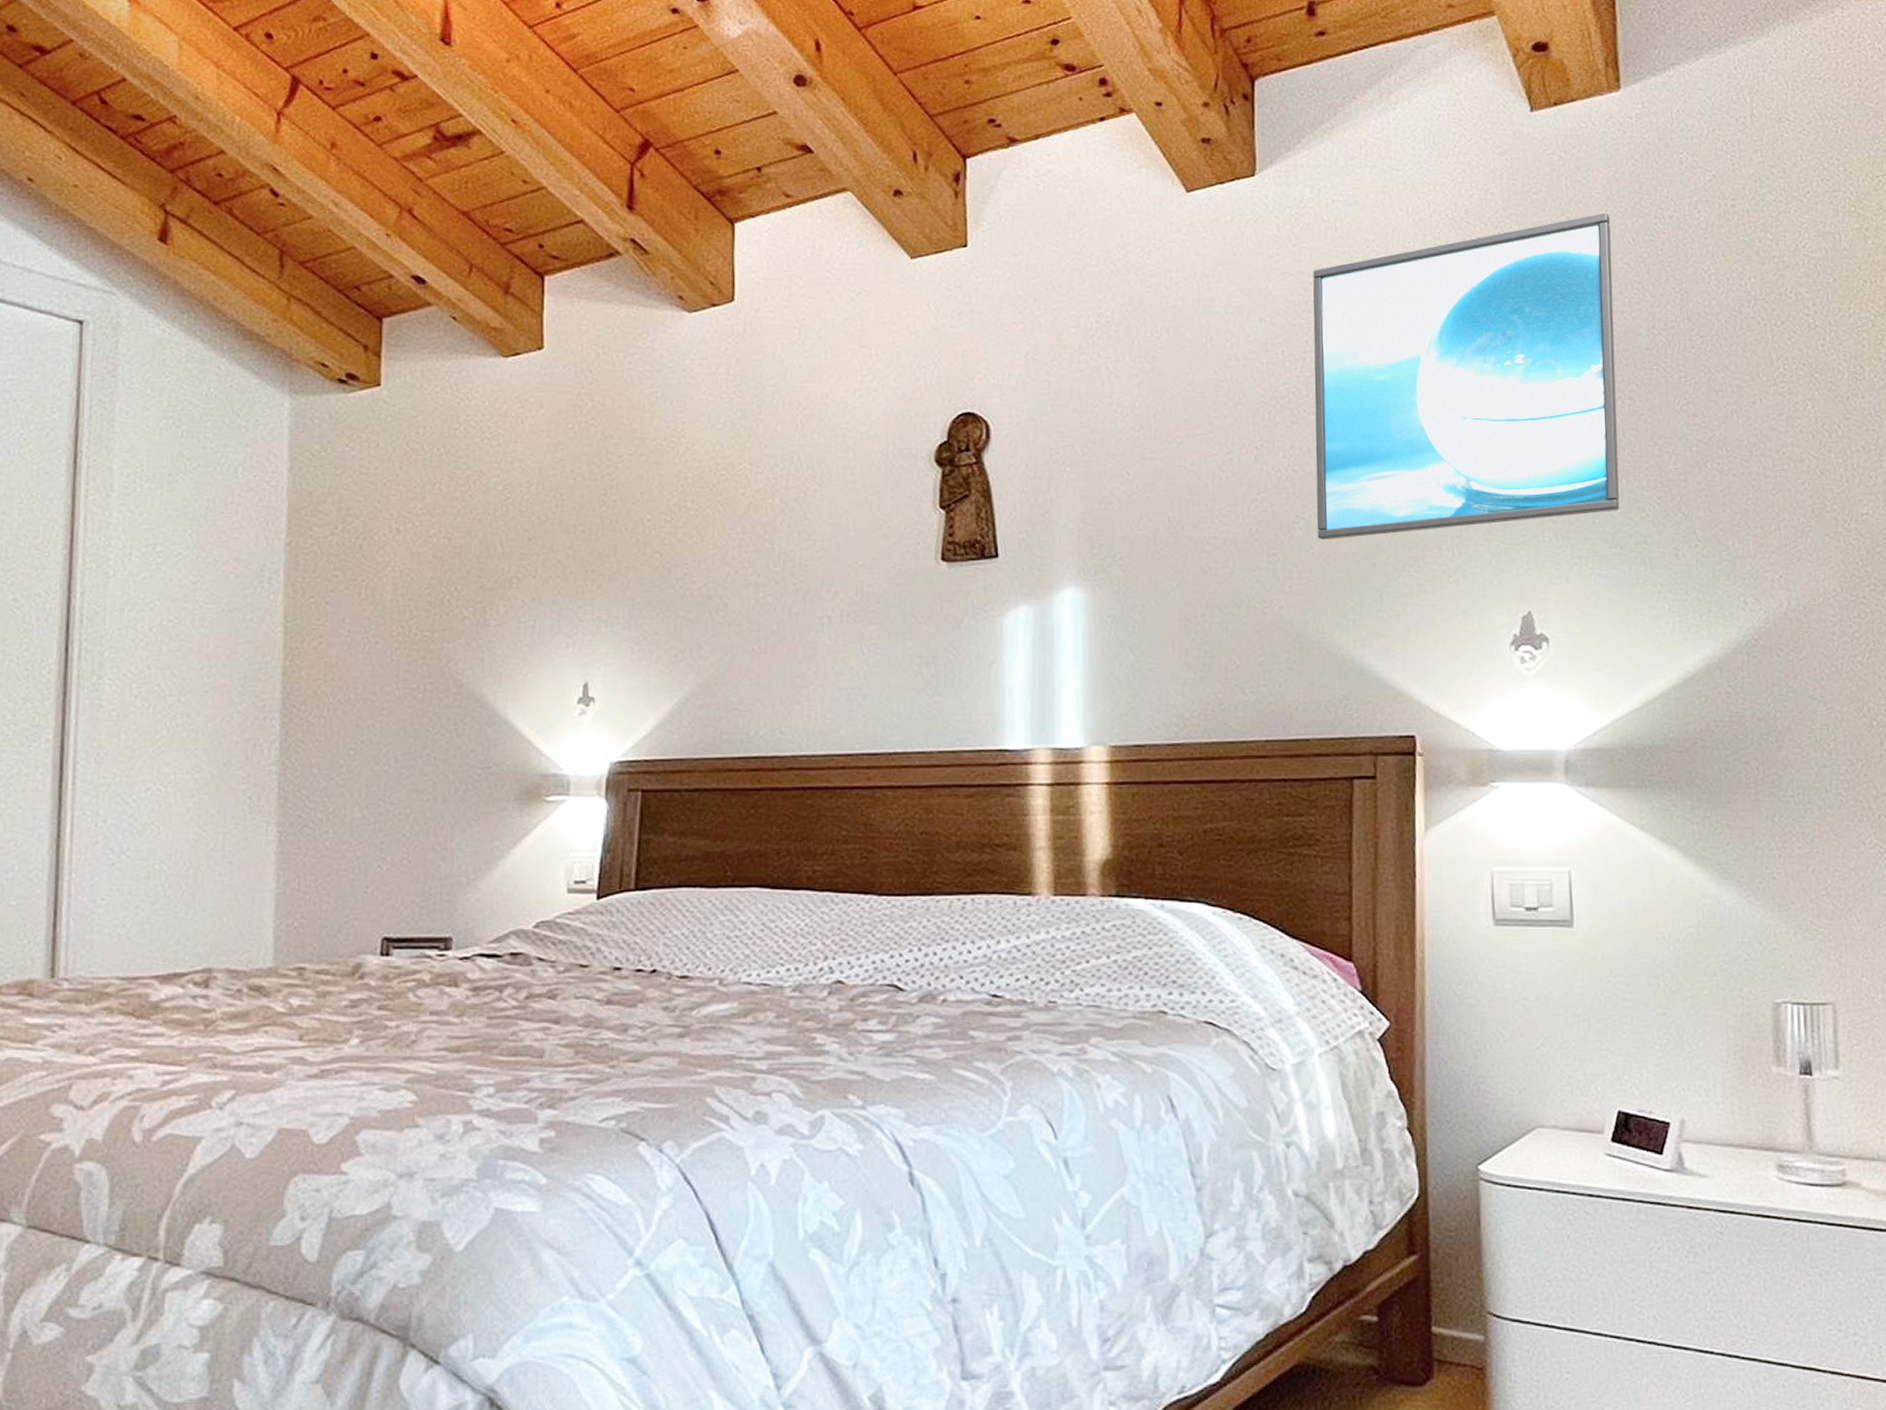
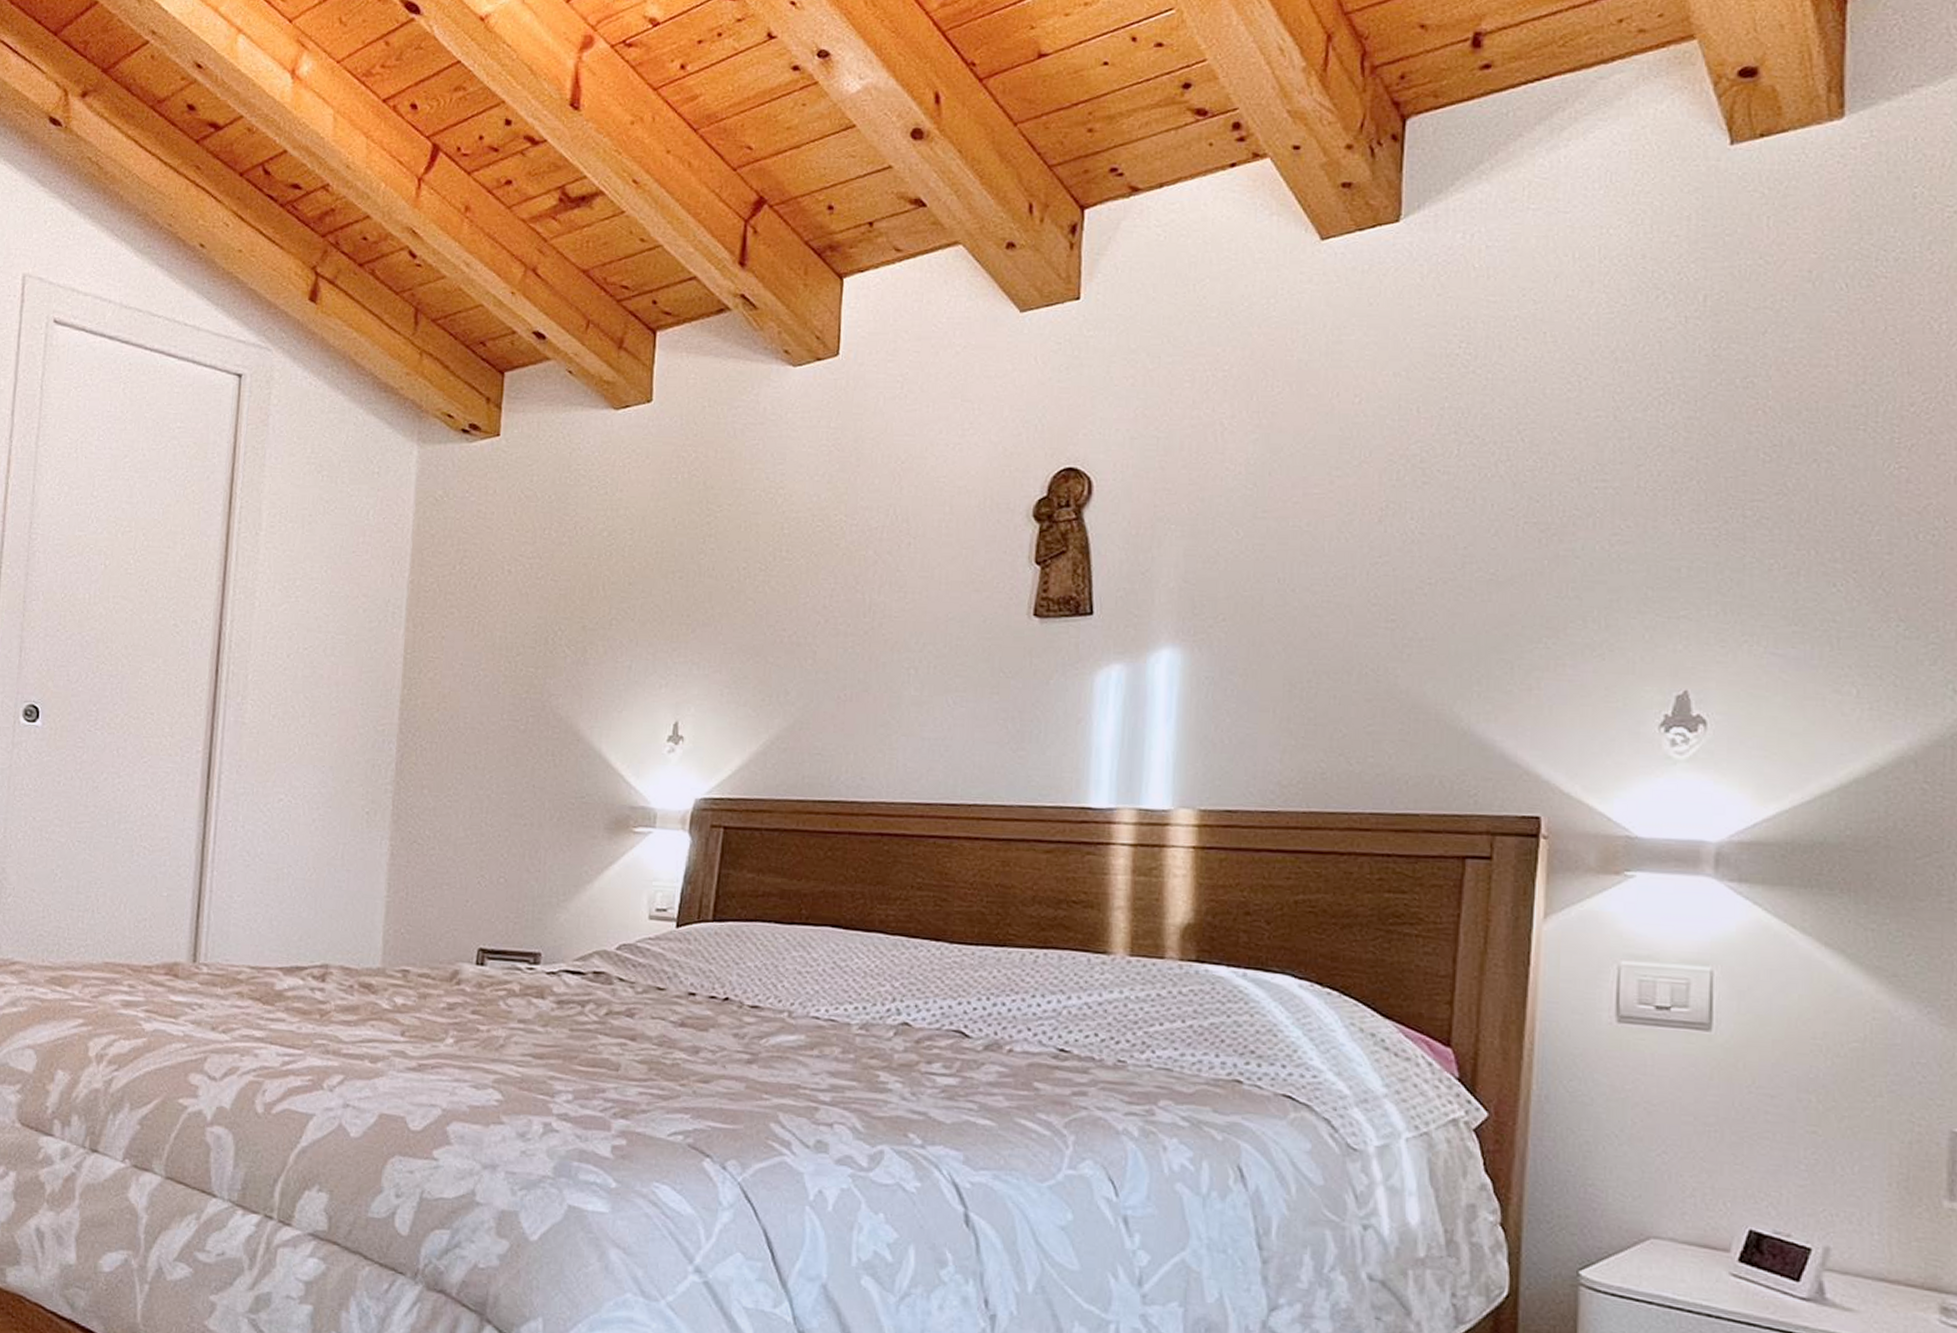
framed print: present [1313,213,1620,540] -> none [1443,256,1820,608]

